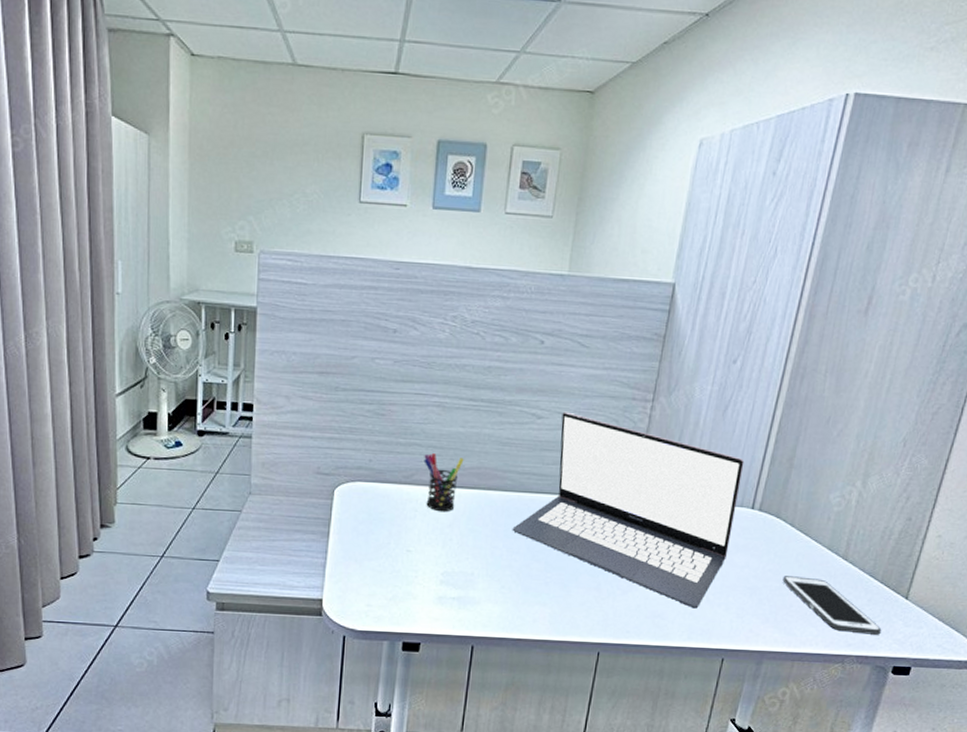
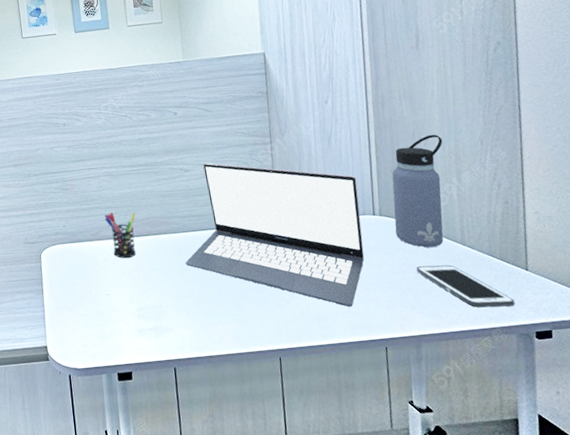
water bottle: none [771,424,860,556] -> present [392,134,444,248]

